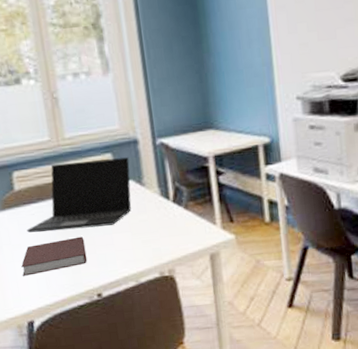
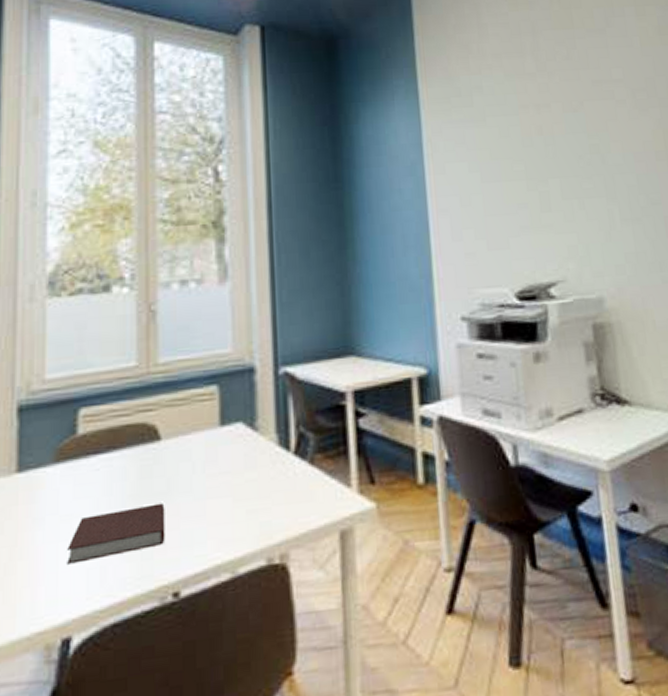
laptop: present [27,157,131,233] -> none [85,391,241,497]

